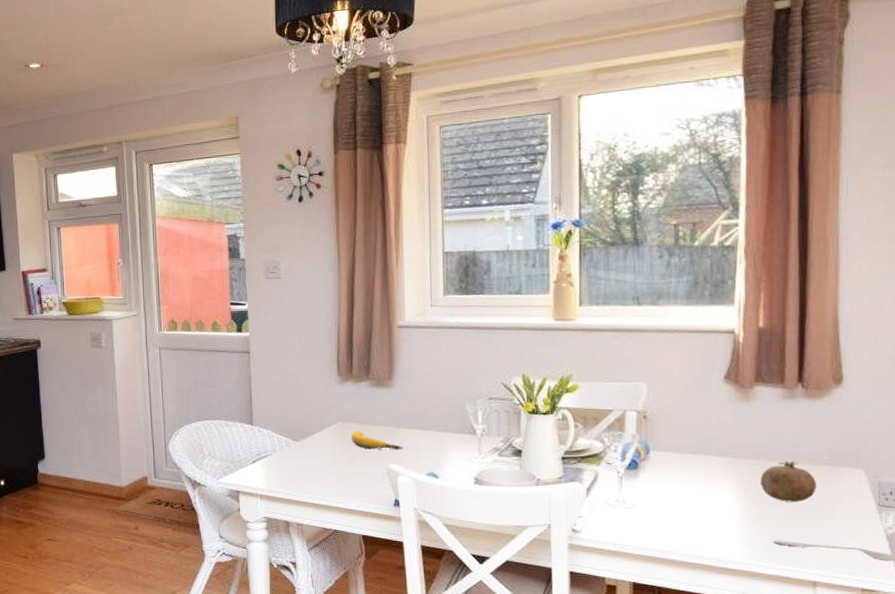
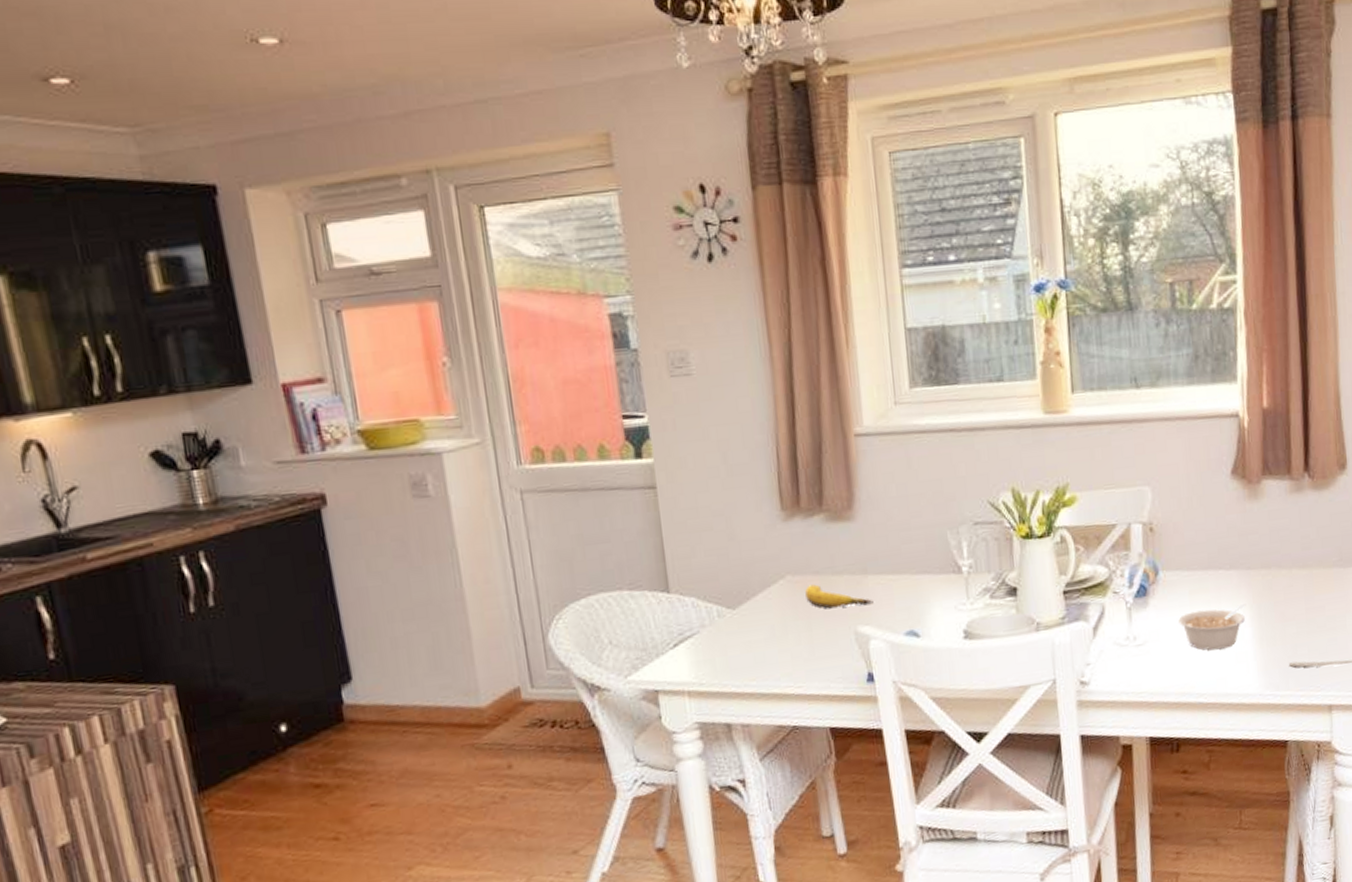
legume: none [666,485,733,520] -> present [1178,603,1247,650]
fruit: present [760,460,816,502] -> none [1273,565,1327,616]

